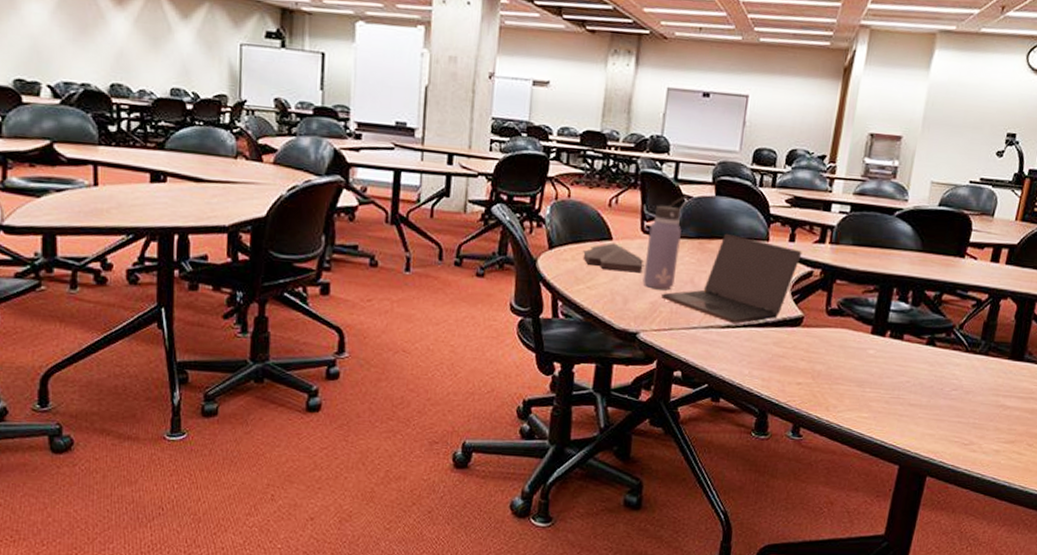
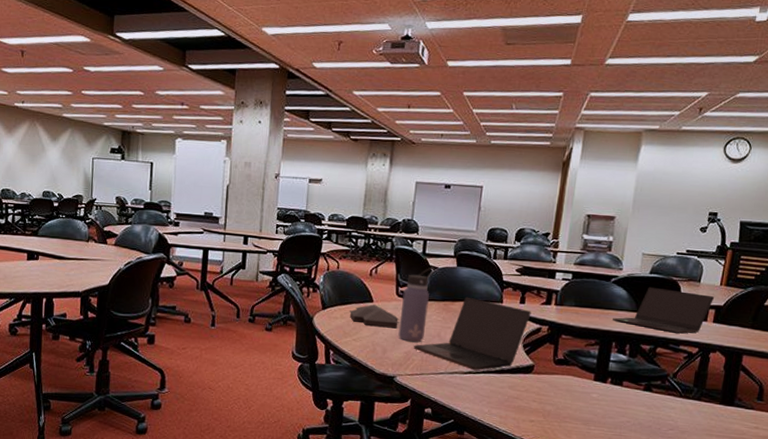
laptop: none [895,221,1009,277] -> present [613,287,715,334]

